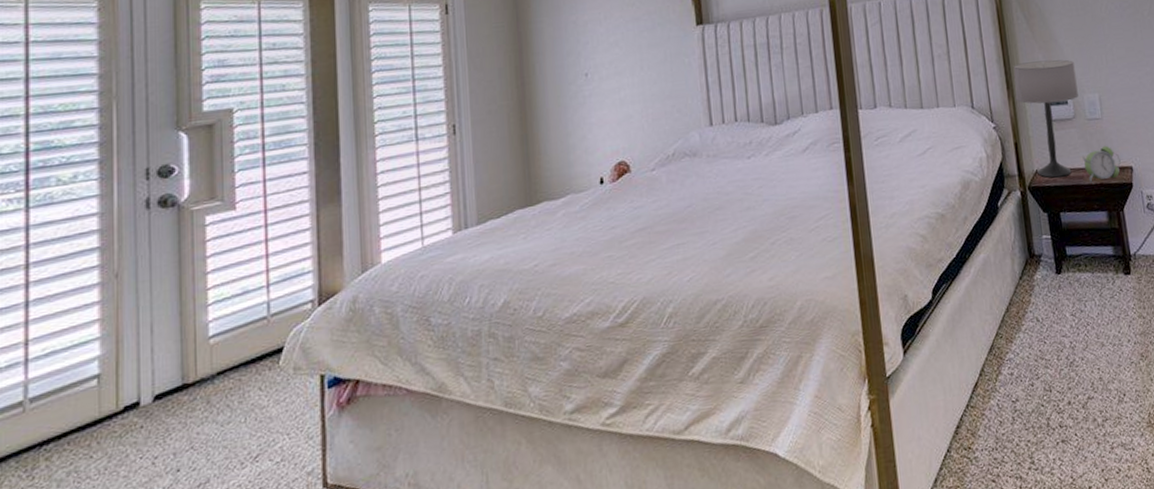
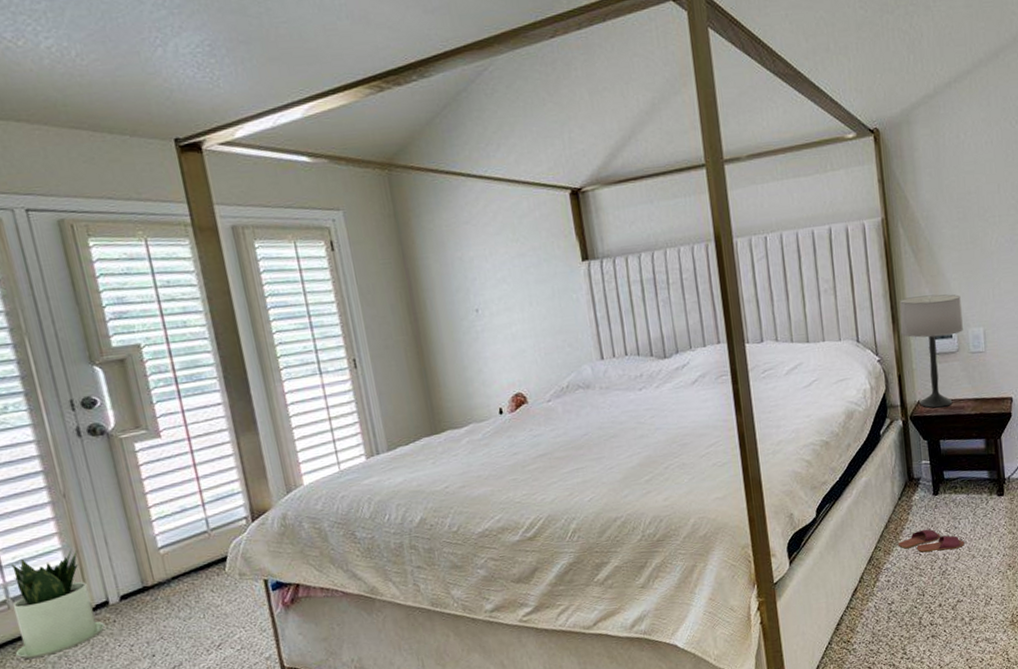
planter: none [17,338,131,476] -> present [11,548,106,659]
slippers: none [1020,312,1092,340] -> present [897,529,965,552]
alarm clock: present [1082,145,1121,183] -> none [964,377,1001,413]

